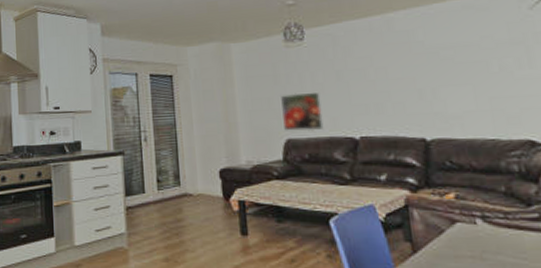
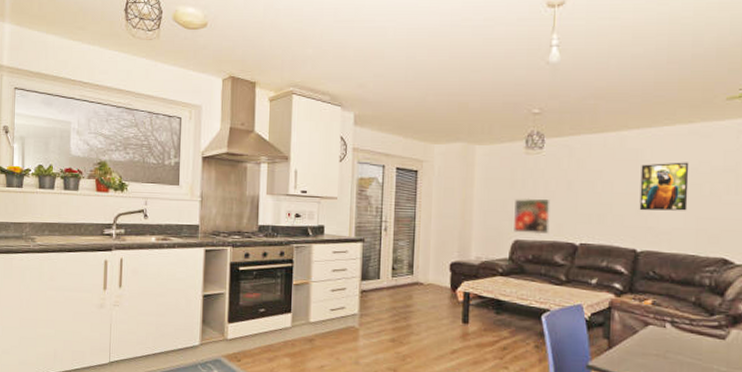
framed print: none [415,38,477,96] -> present [639,162,689,211]

